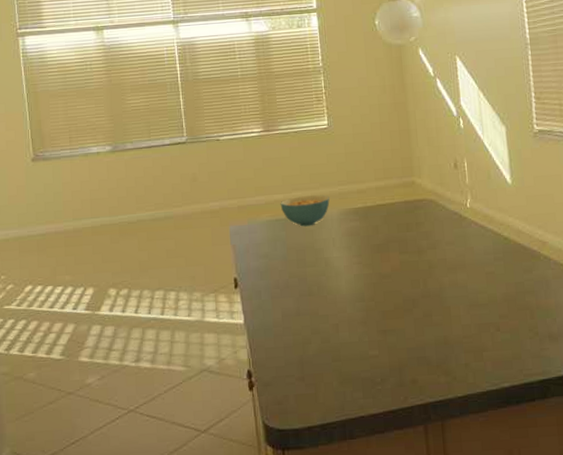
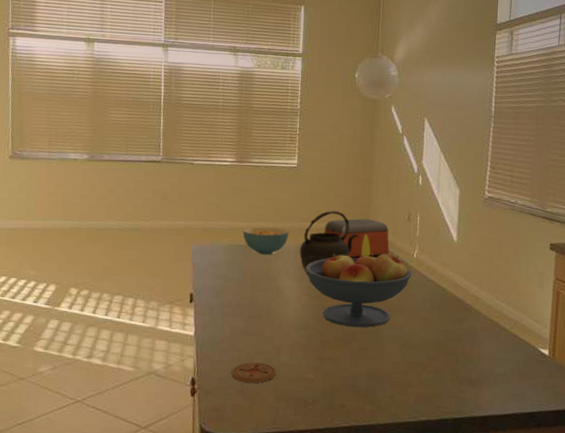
coaster: none [289,344,337,368] -> present [231,362,276,383]
kettle: none [343,168,405,242] -> present [299,211,359,275]
fruit bowl: none [353,207,468,293] -> present [306,253,412,328]
toaster: none [366,172,440,218] -> present [324,218,390,258]

